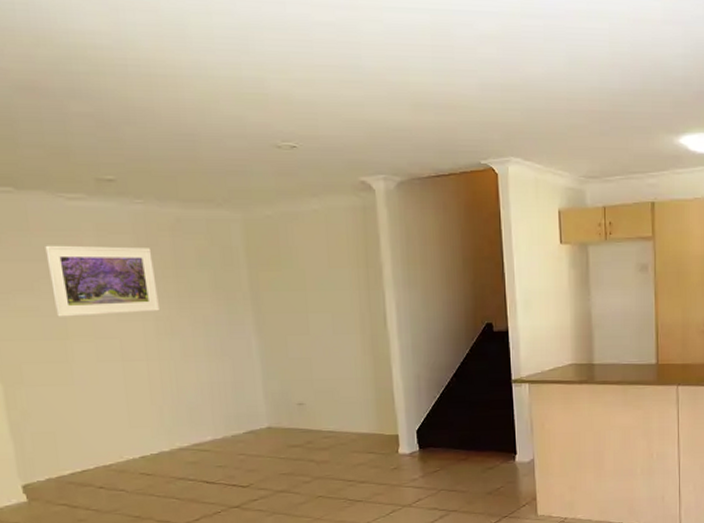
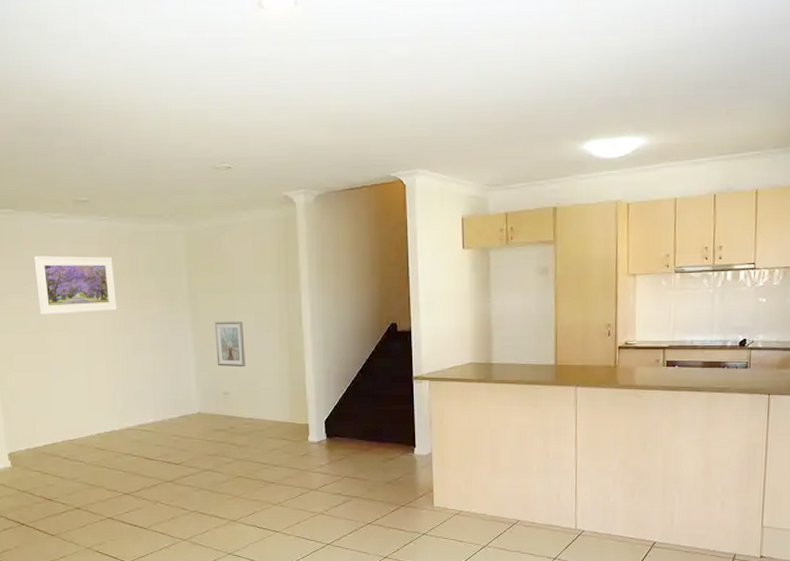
picture frame: none [283,323,323,375] -> present [214,322,245,368]

